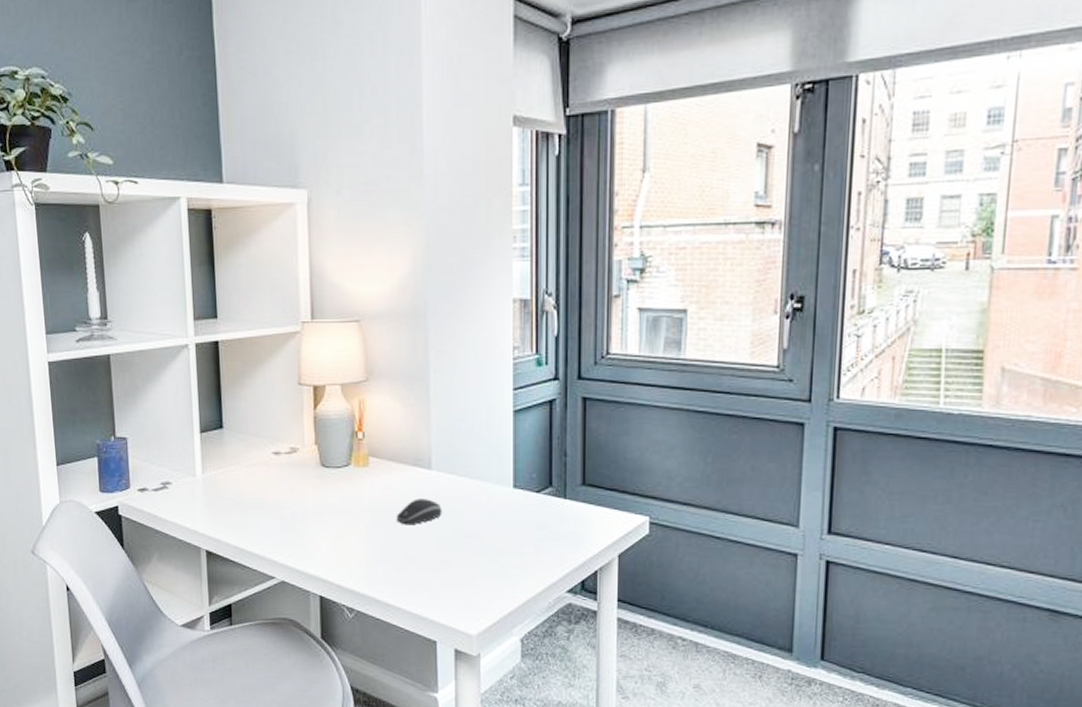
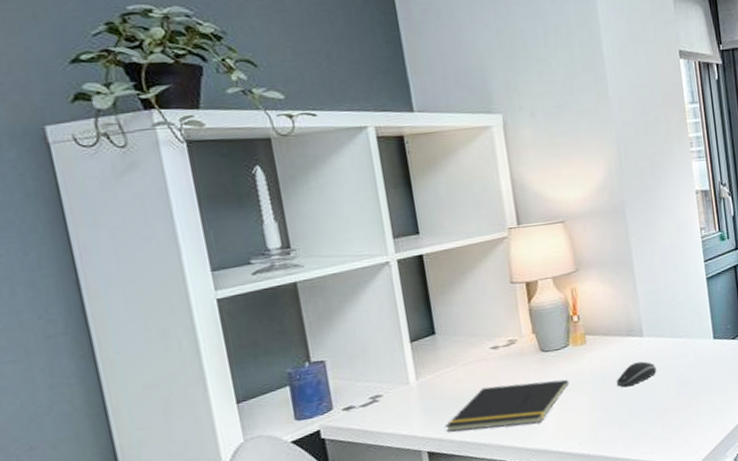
notepad: none [223,494,347,544] -> present [444,379,569,432]

